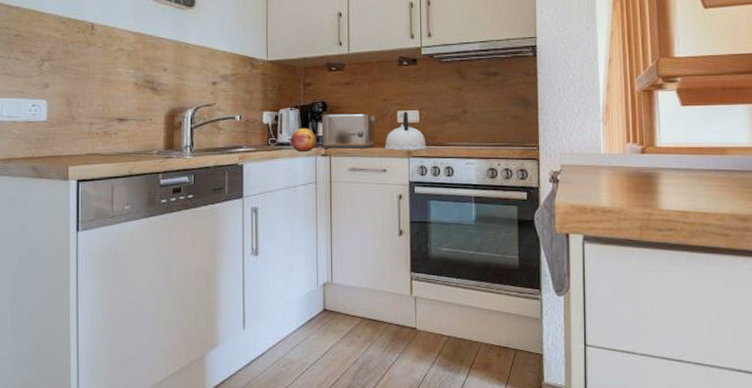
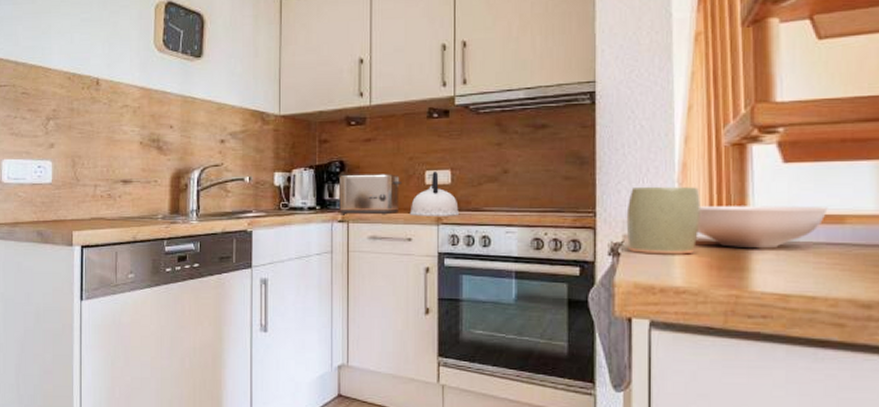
fruit: present [290,127,317,153] -> none [303,190,334,218]
mug: none [563,124,620,181] -> present [626,186,700,255]
bowl: none [618,140,715,174] -> present [697,206,828,247]

